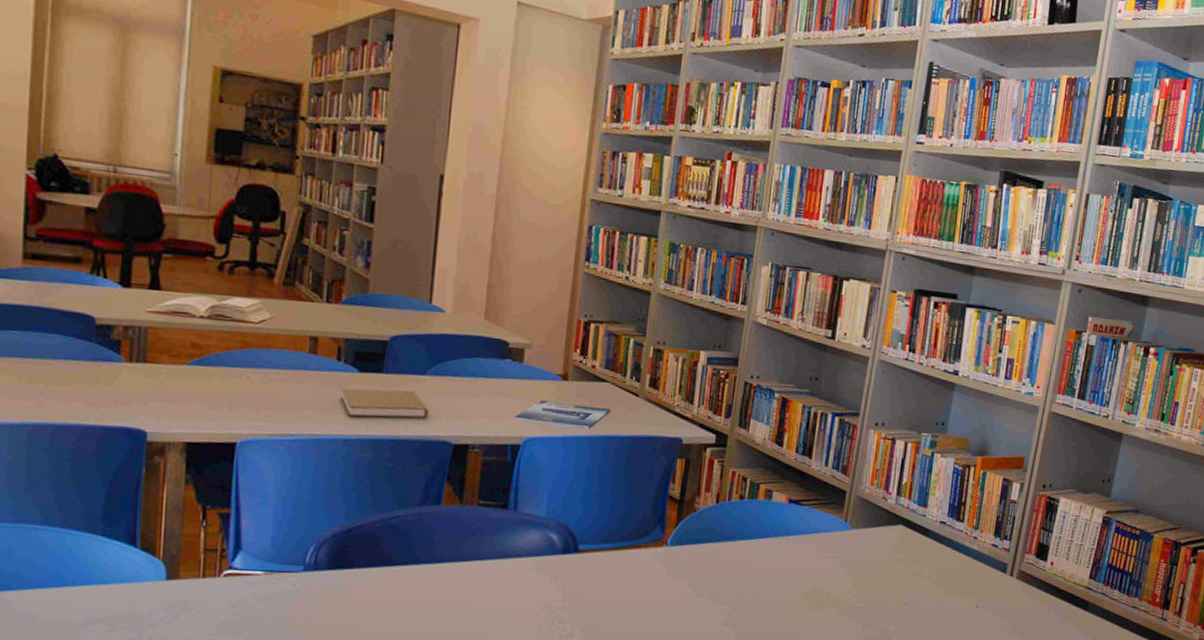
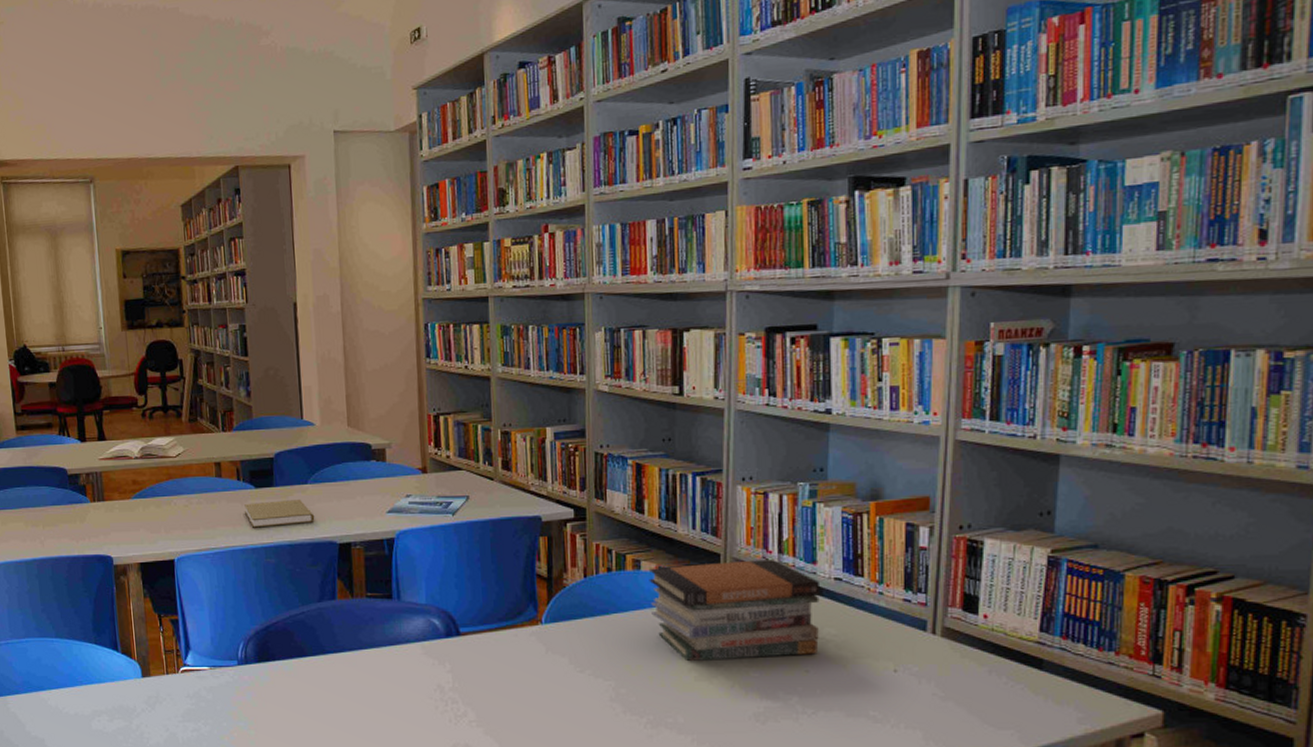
book stack: none [776,498,927,591] -> present [648,558,820,662]

